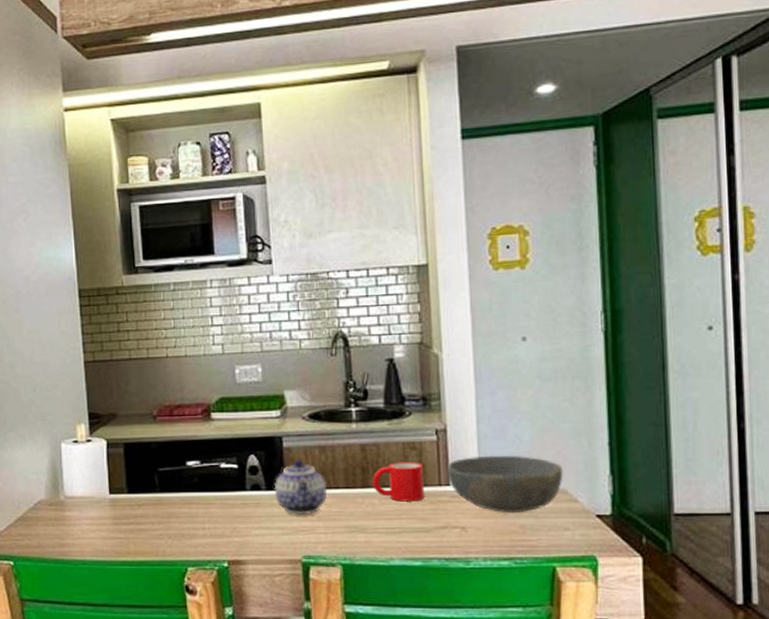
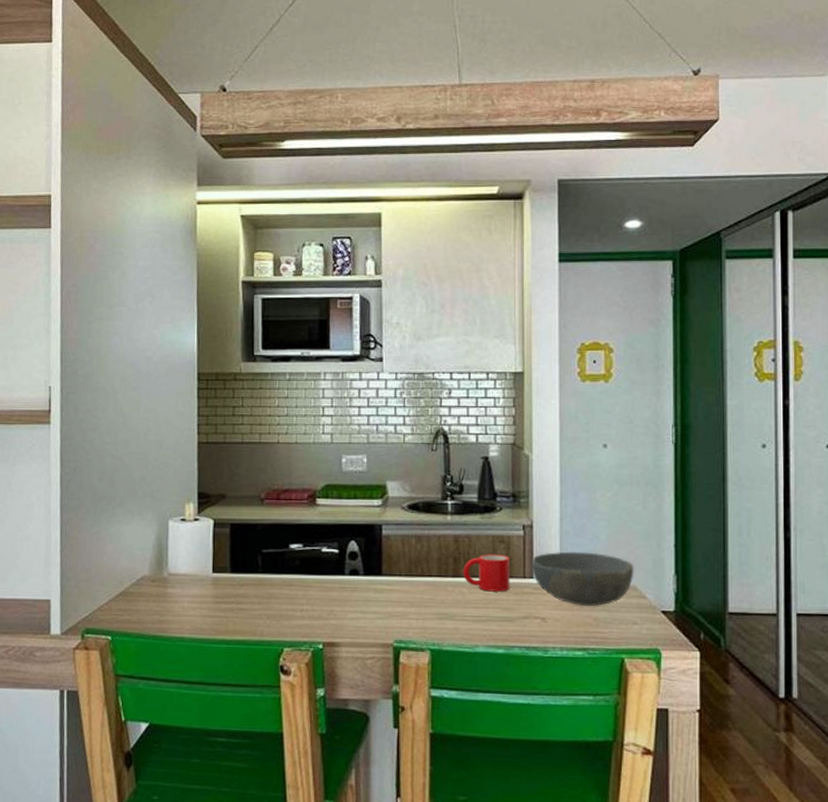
teapot: present [274,460,327,515] -> none [371,547,421,601]

